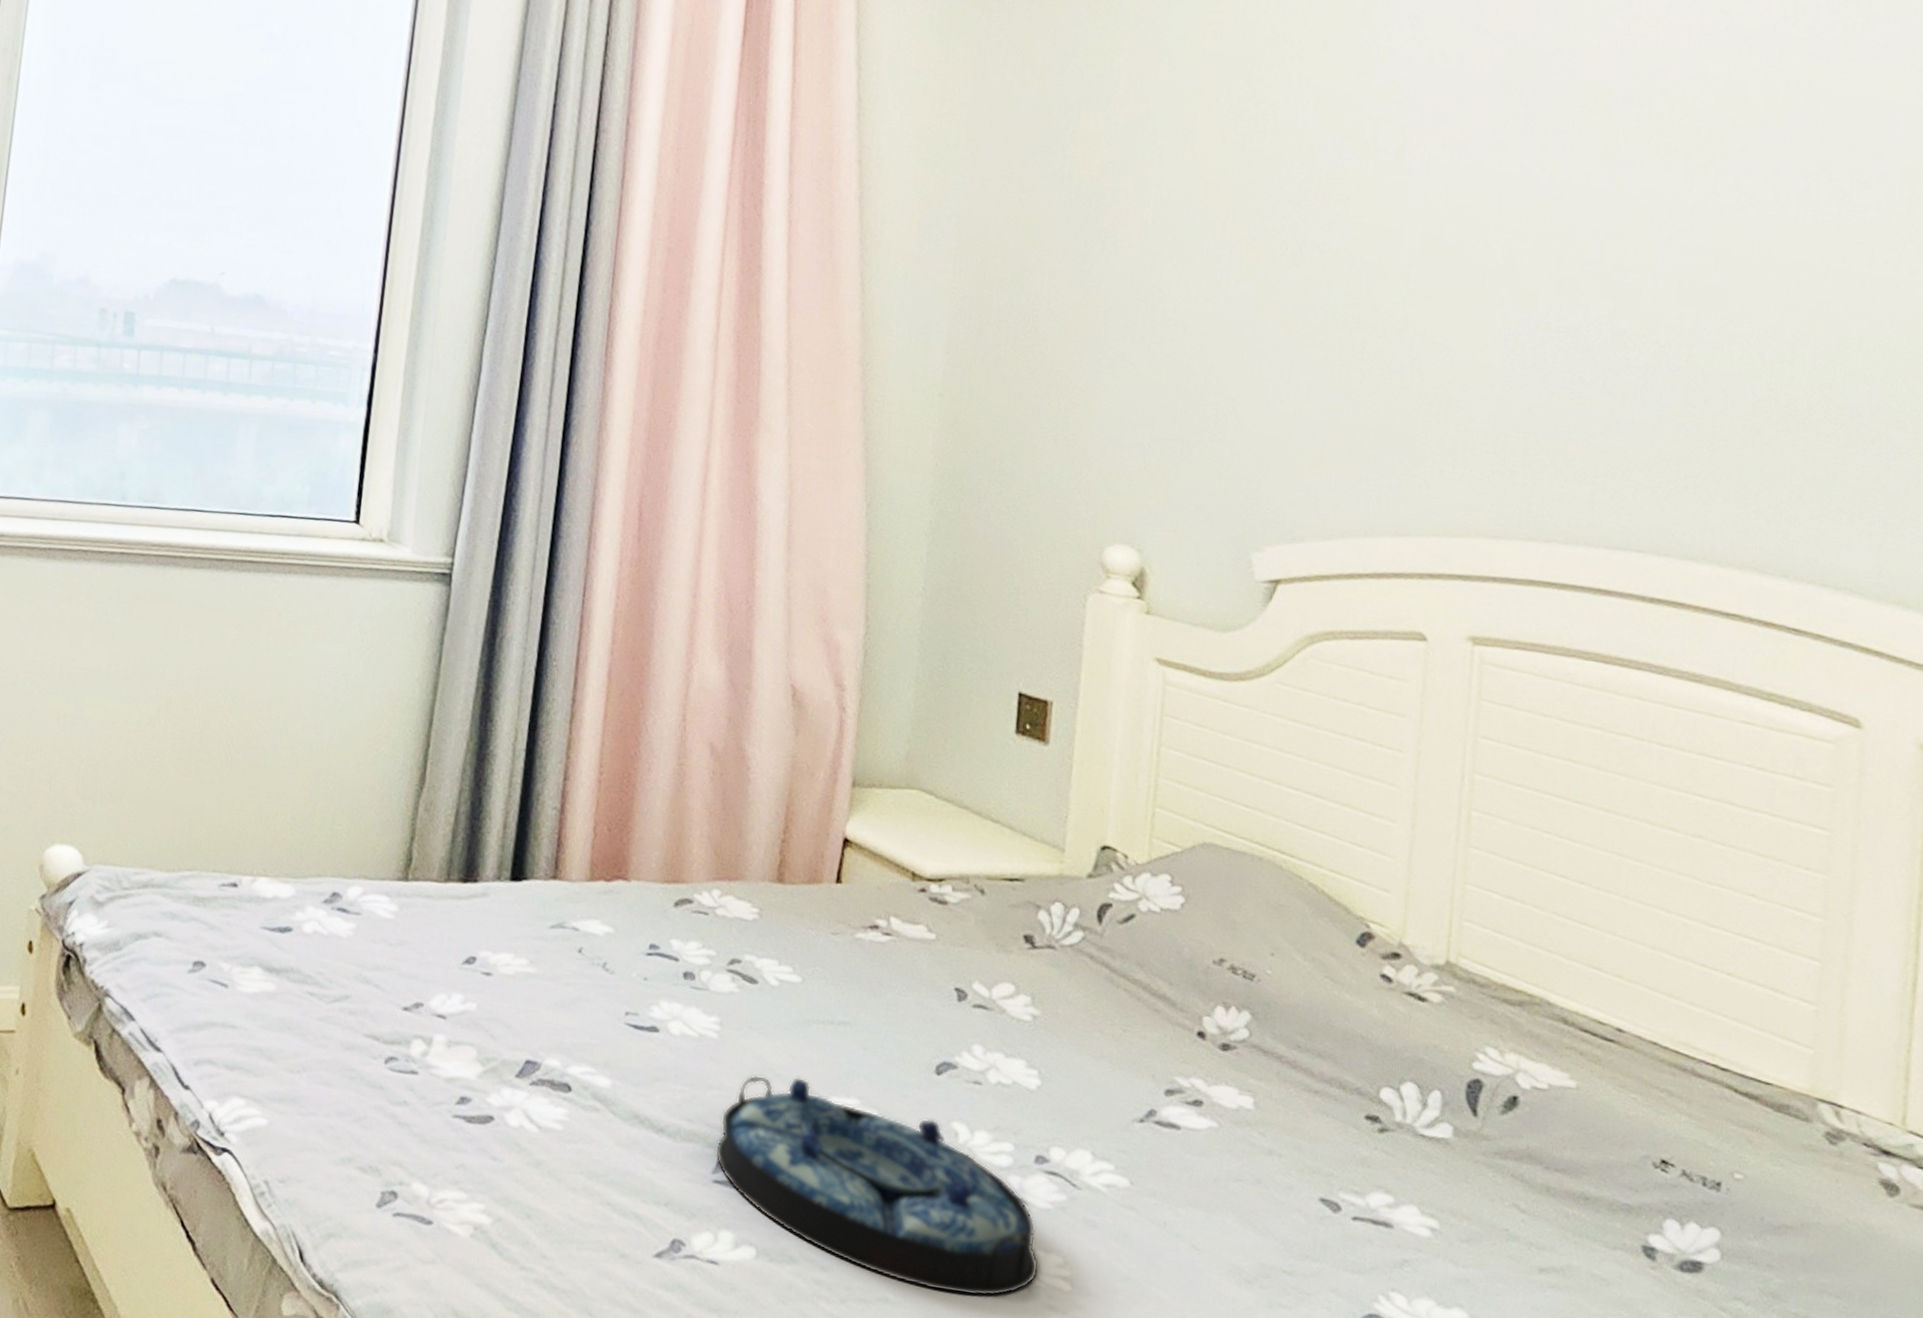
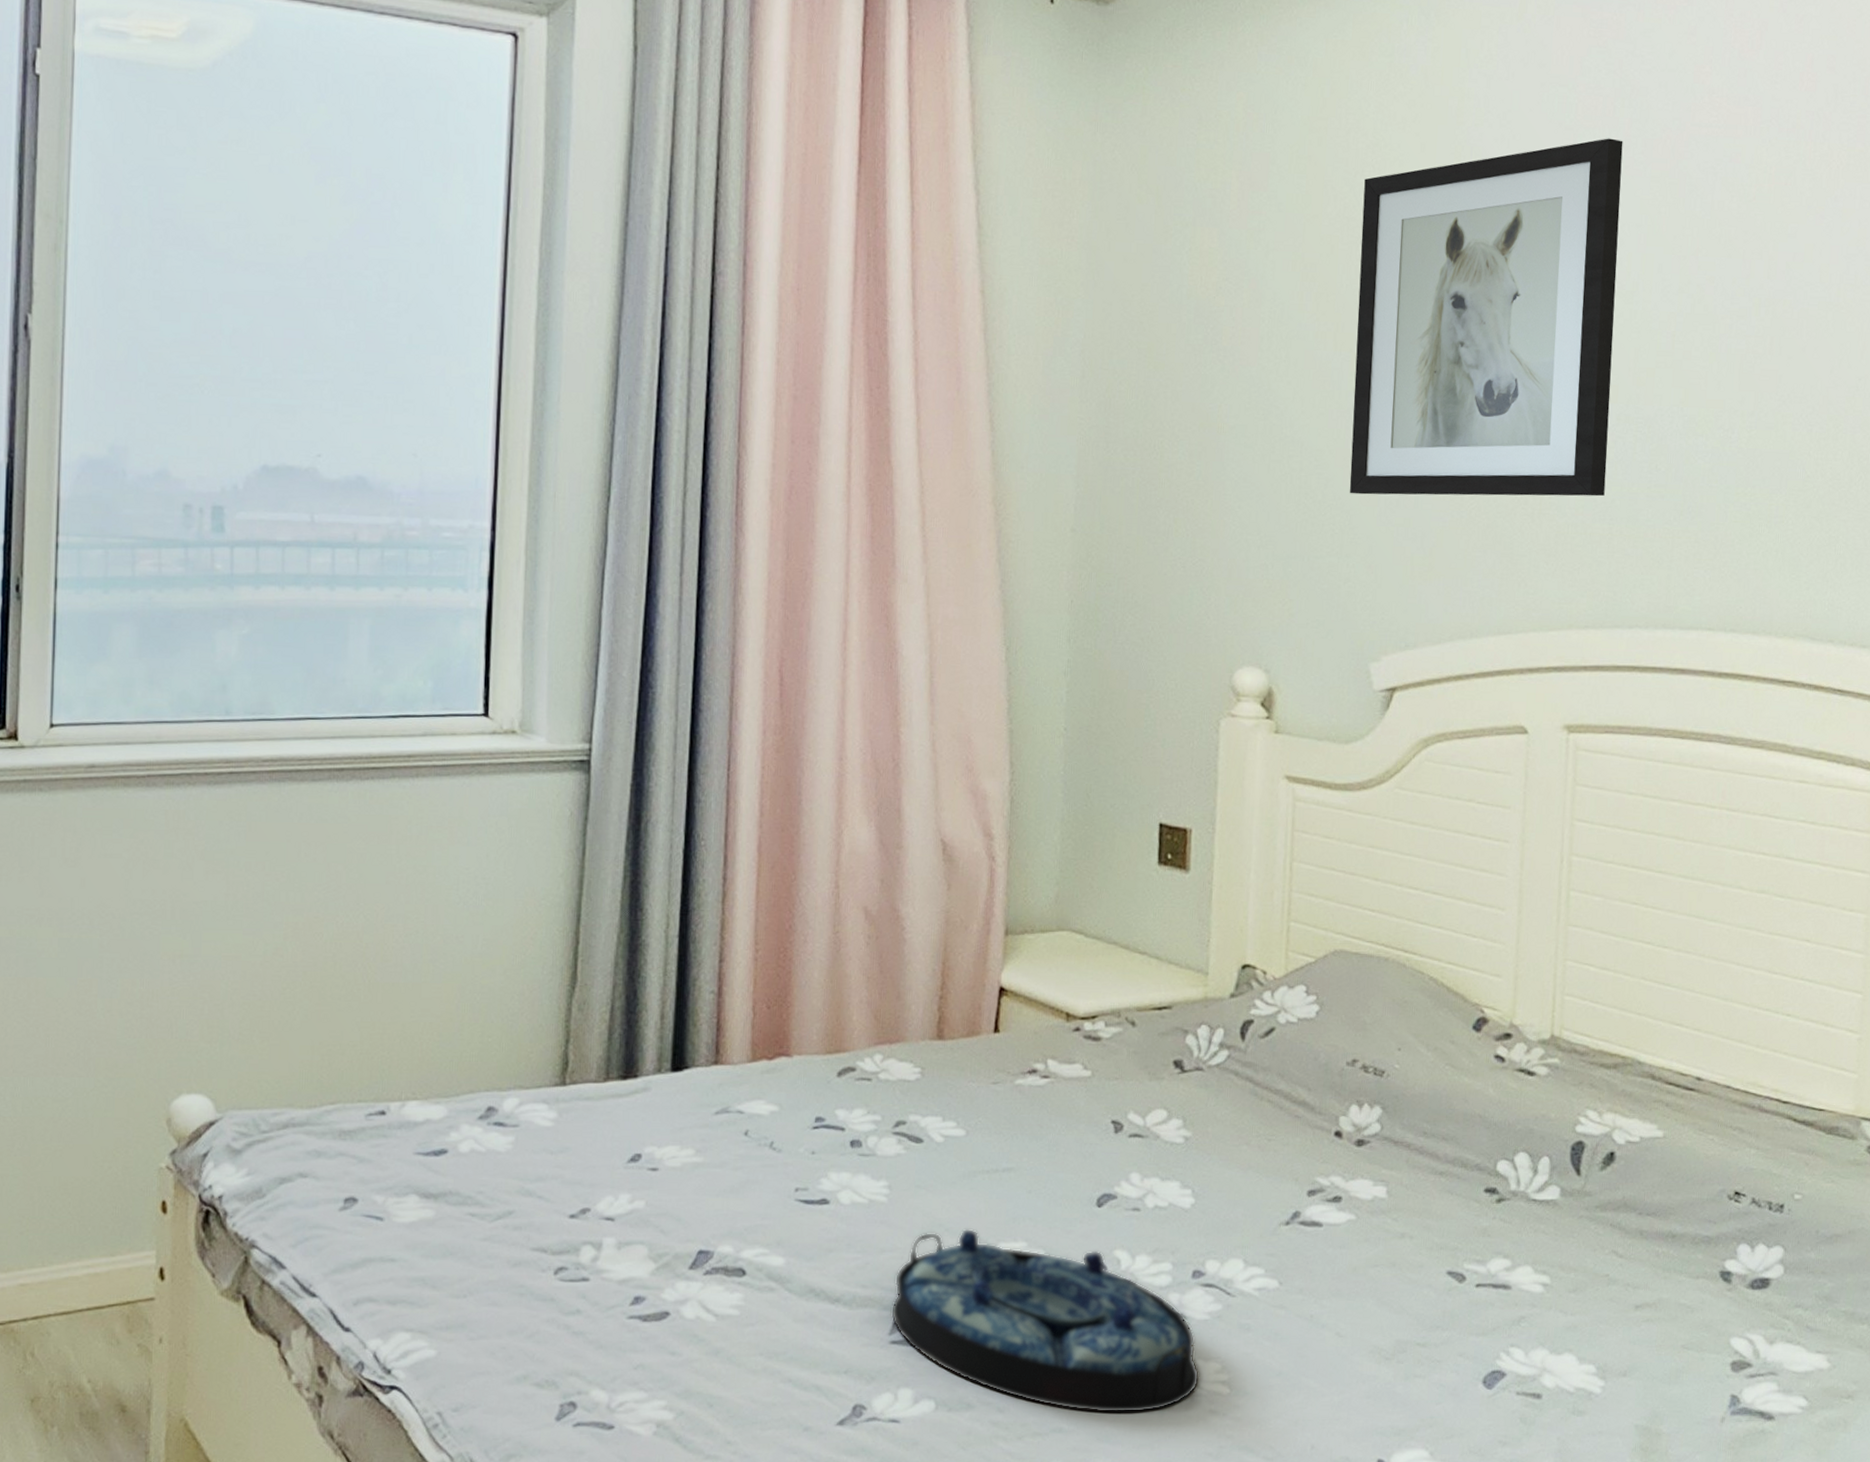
wall art: none [1235,43,1549,404] -> present [1349,138,1623,497]

